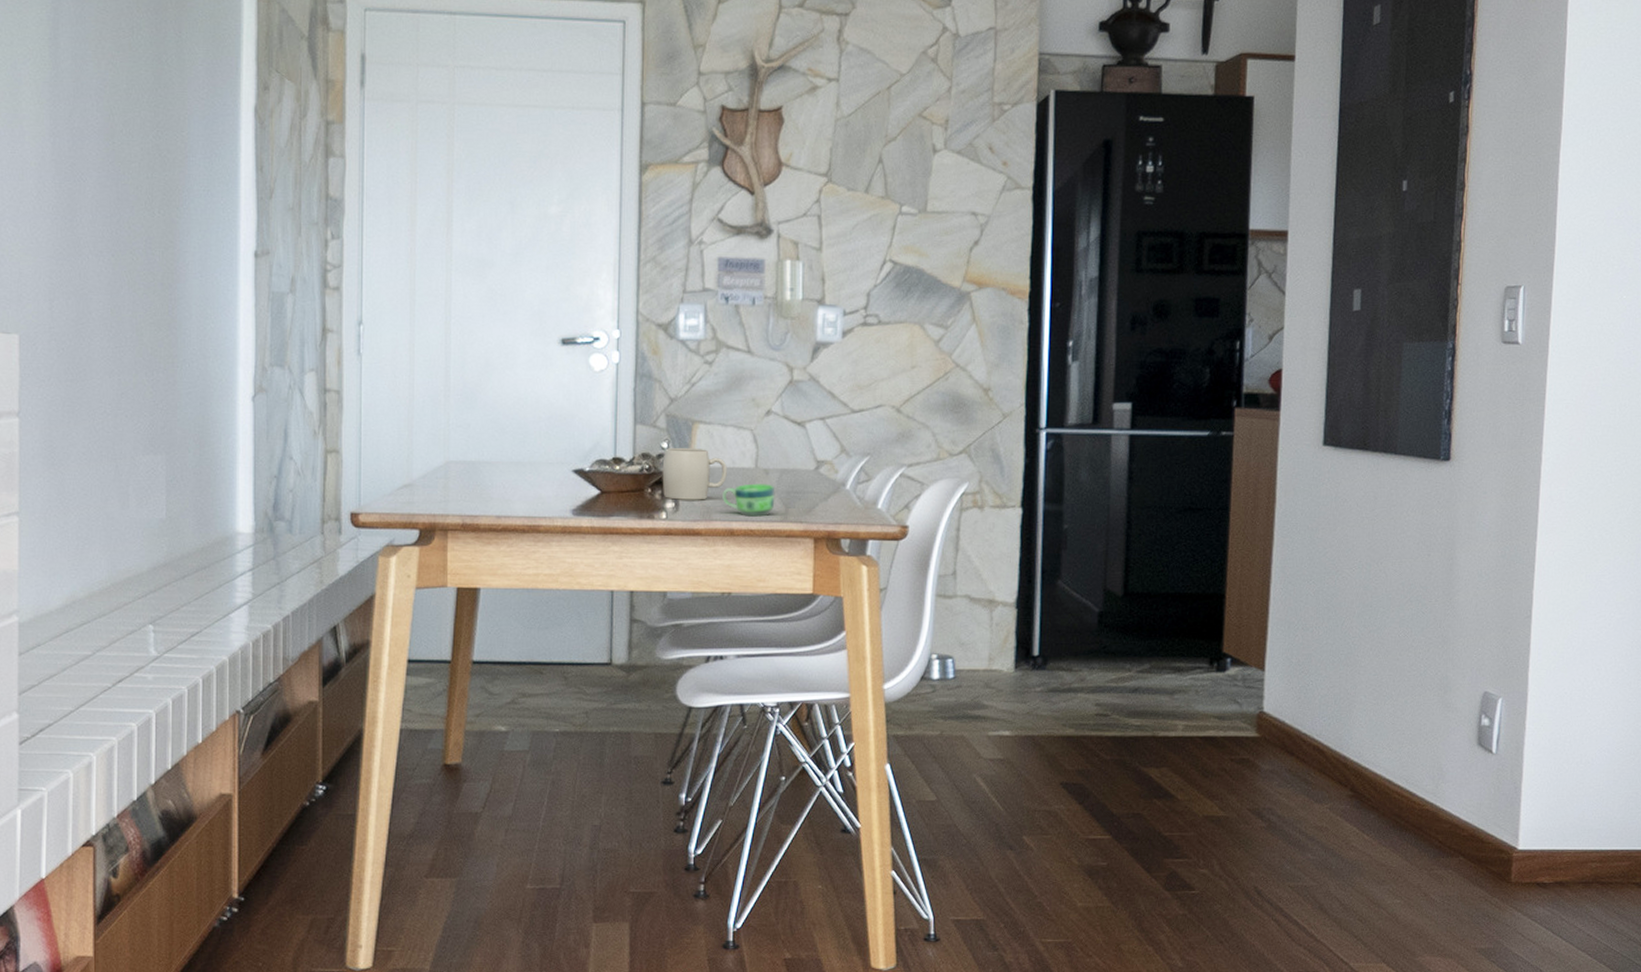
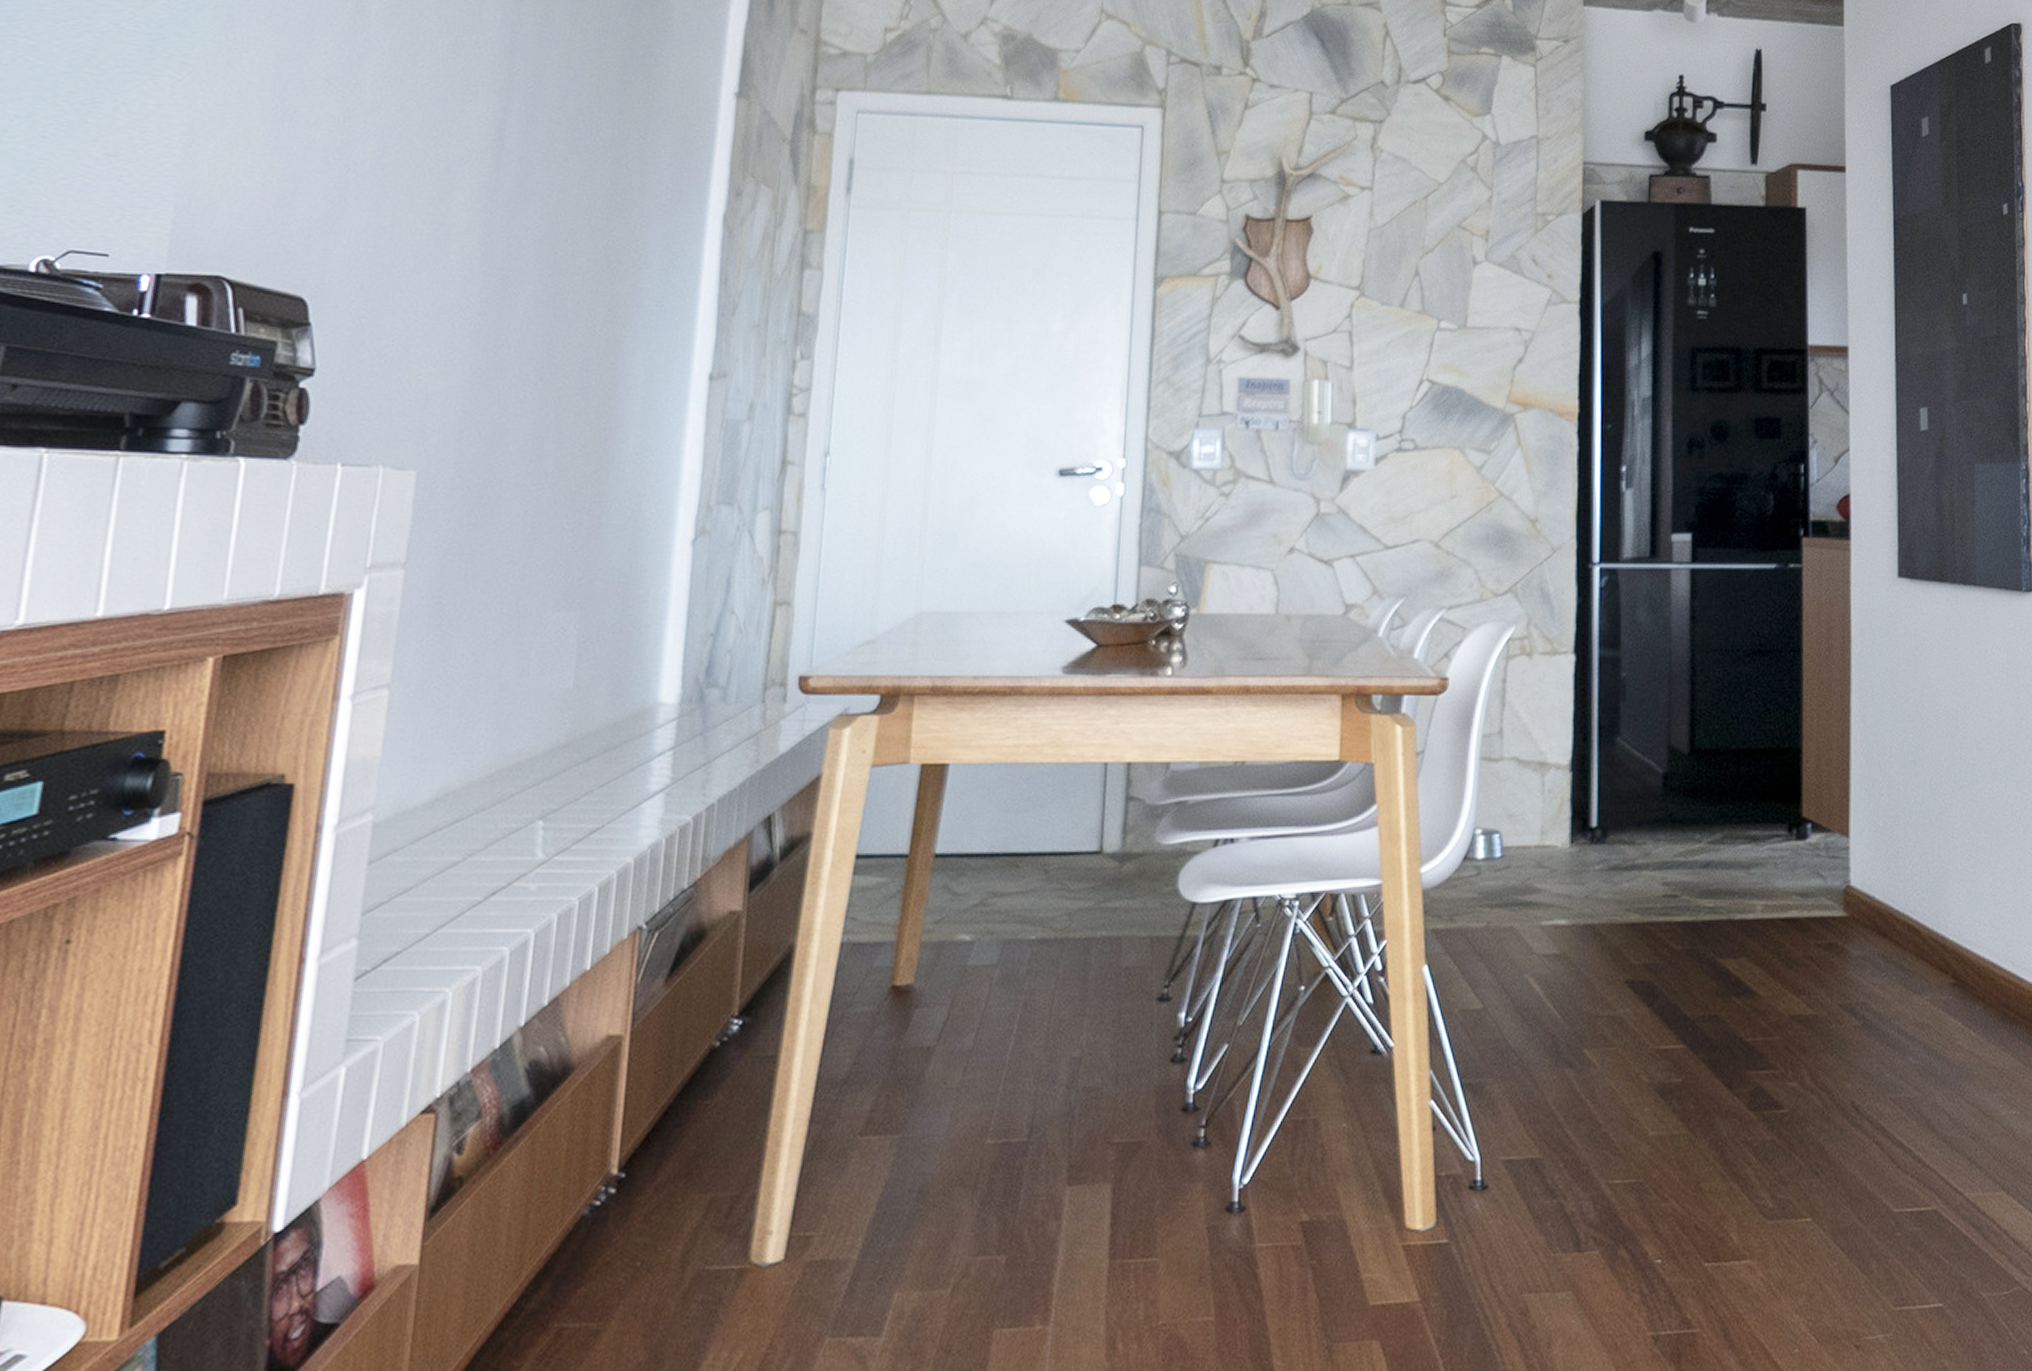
mug: present [662,447,727,500] -> none [1168,591,1244,653]
cup: present [722,483,775,517] -> none [1237,632,1298,671]

